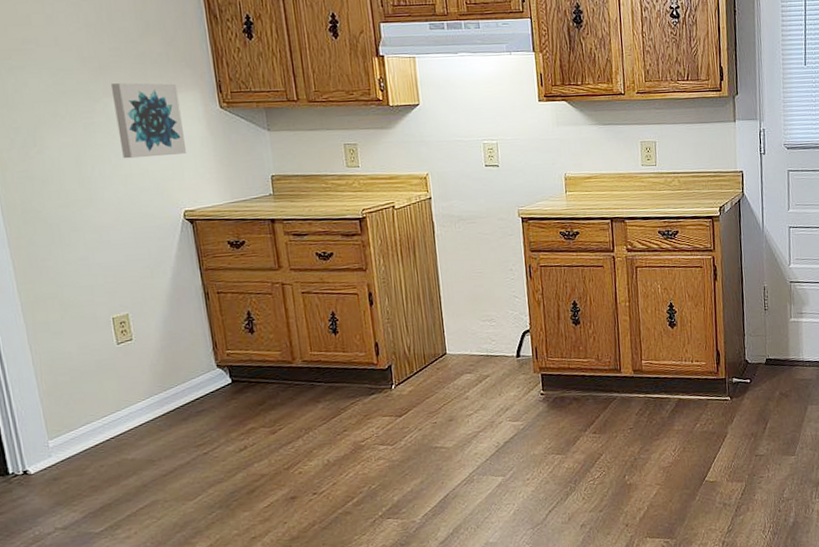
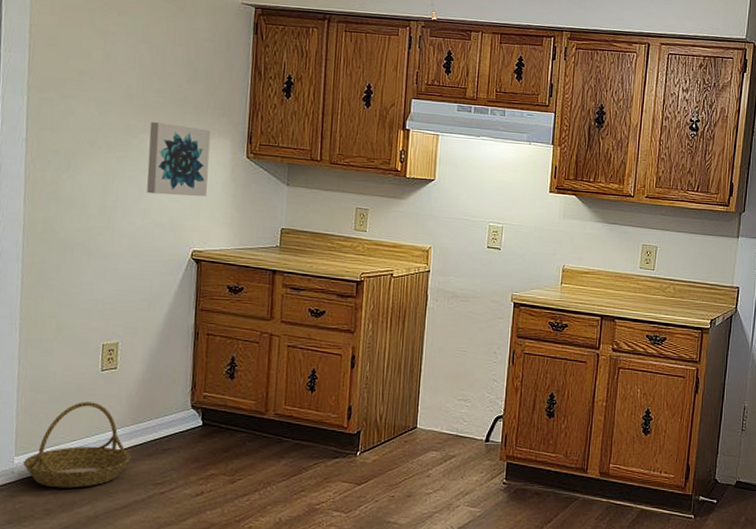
basket: none [59,376,167,465] -> present [24,401,131,488]

